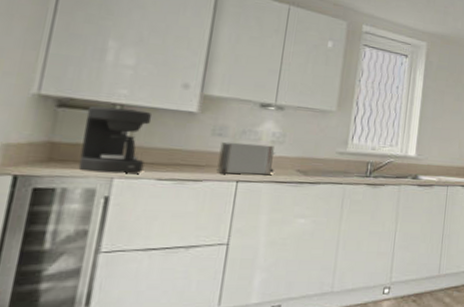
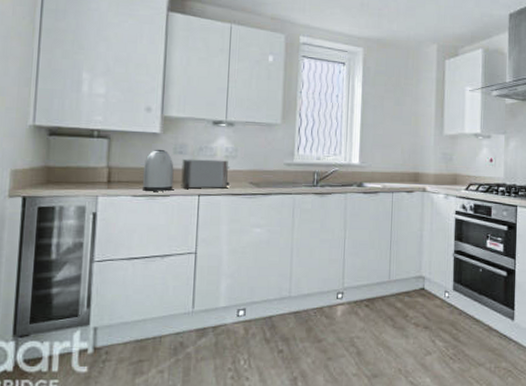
coffee maker: present [78,106,152,174] -> none [70,133,124,192]
kettle: none [169,129,211,176] -> present [142,149,174,192]

